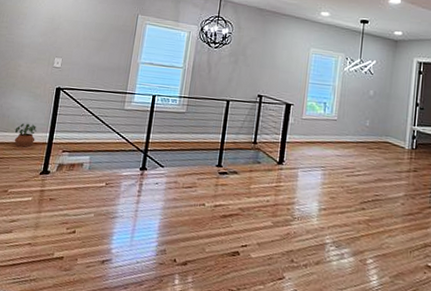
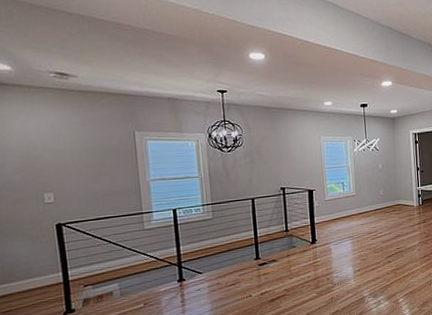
potted plant: present [14,123,37,148] -> none [16,267,46,295]

